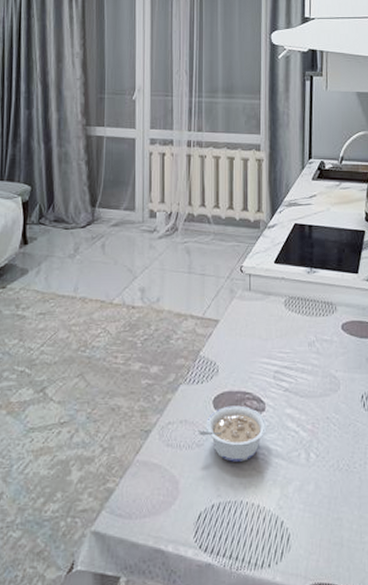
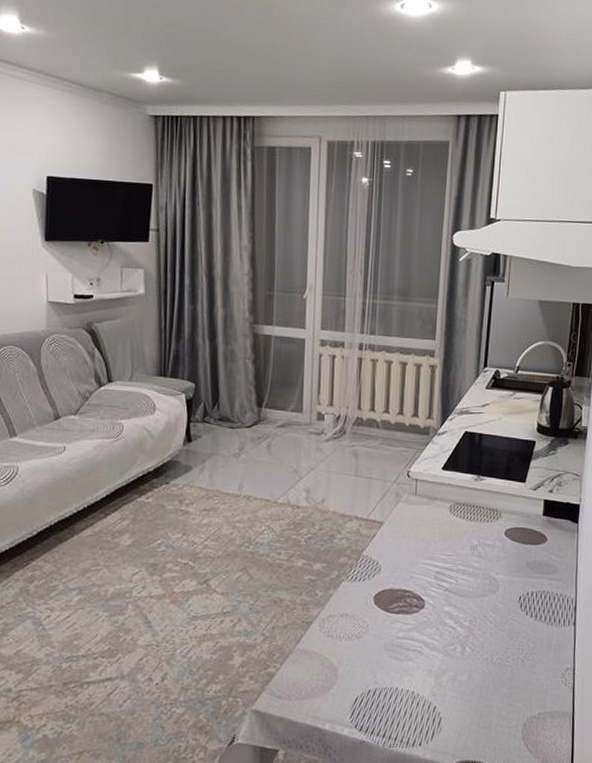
legume: present [198,405,267,462] -> none [358,602,426,653]

